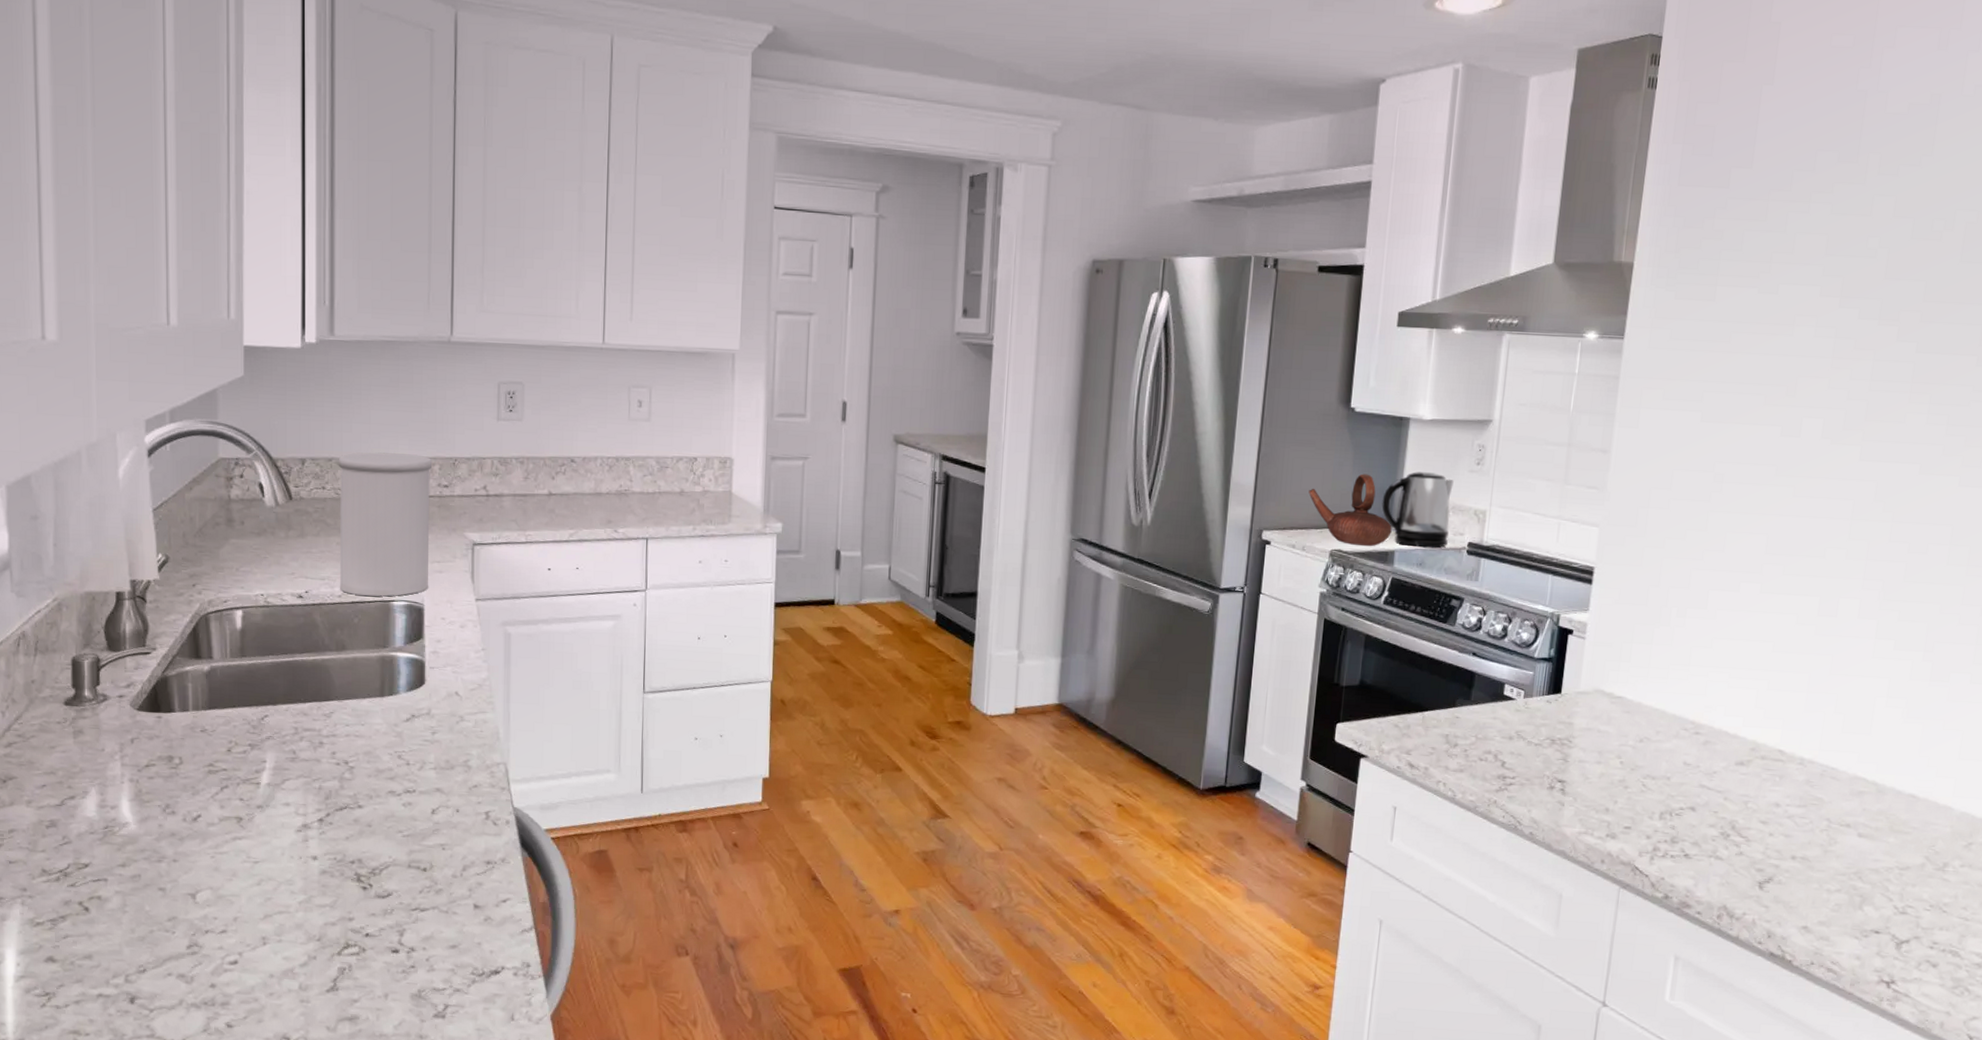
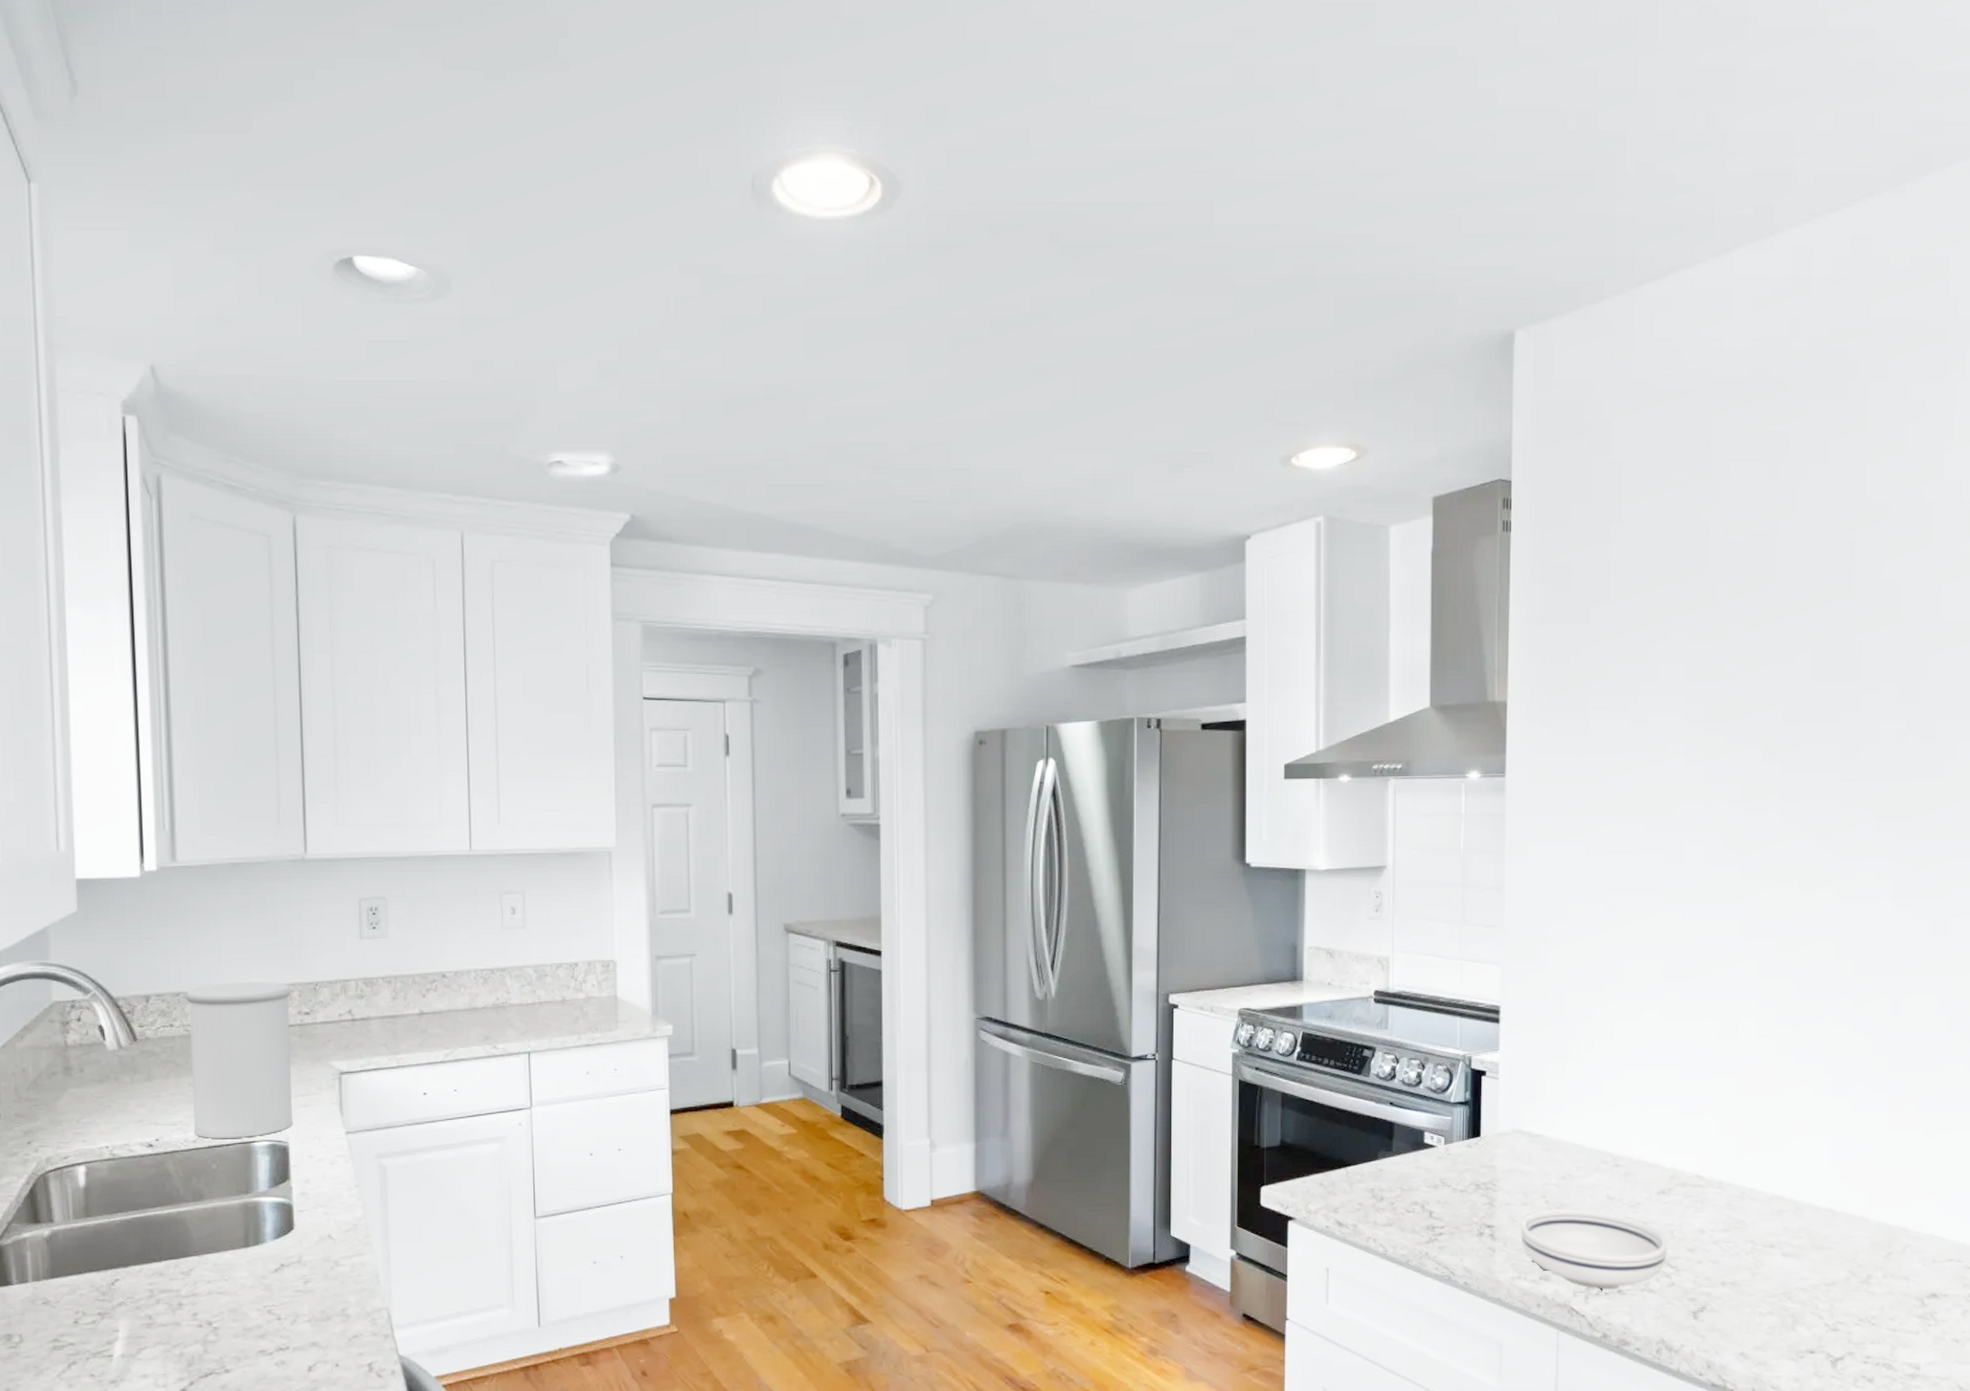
teapot: present [1308,474,1392,547] -> none [1212,929,1298,1003]
kettle: present [1381,471,1454,548] -> none [1286,922,1354,998]
bowl: none [1591,770,1742,853] -> present [1520,1208,1669,1290]

